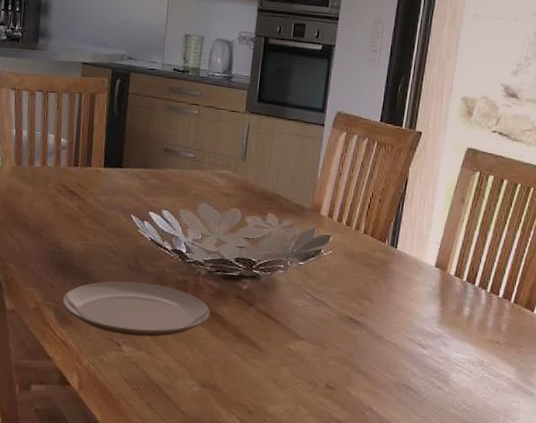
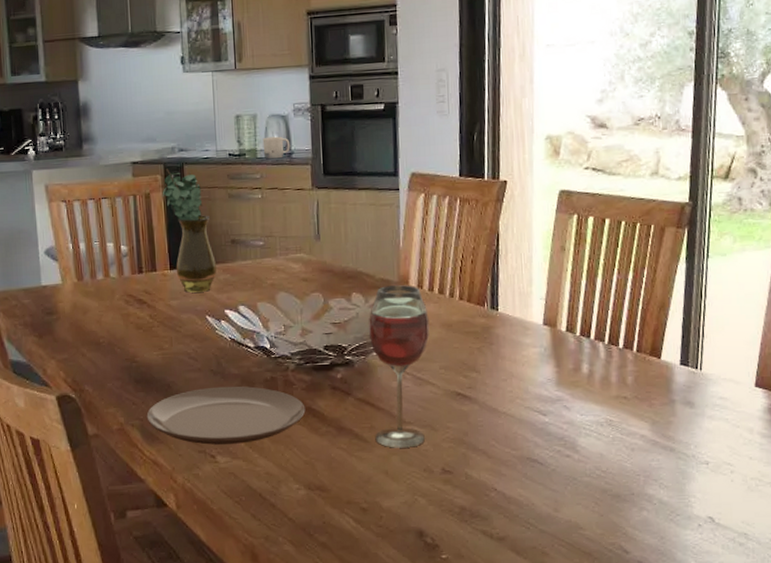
vase: none [106,73,148,193] -> present [162,169,216,293]
mug: none [205,58,232,81] -> present [262,136,290,160]
wineglass: none [269,211,334,361] -> present [368,285,430,448]

